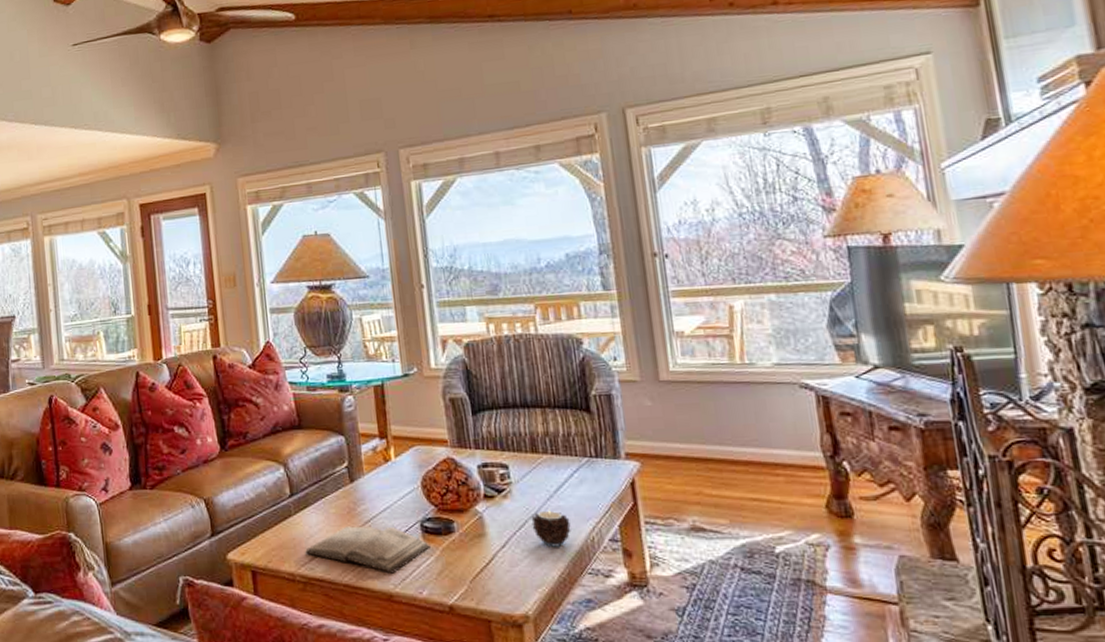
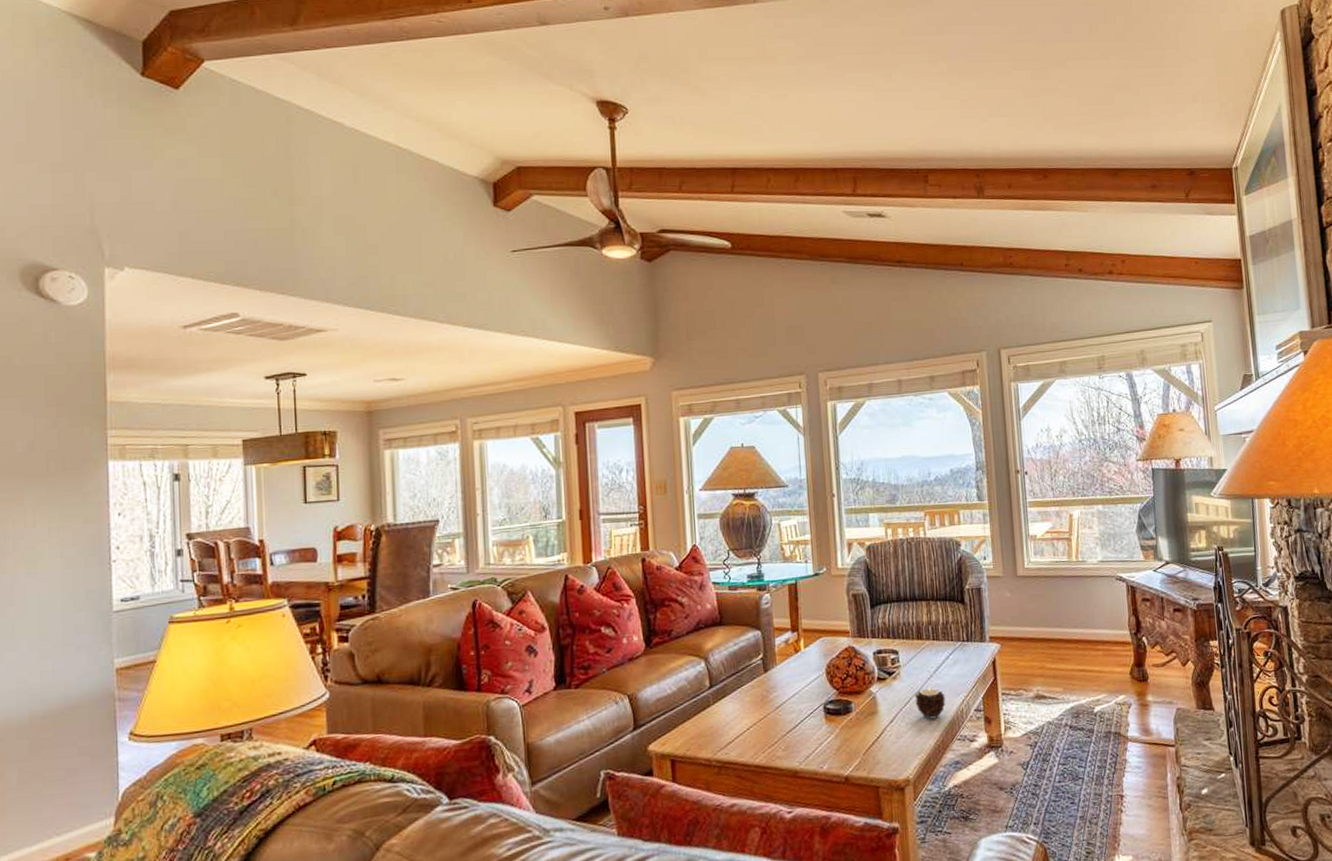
diary: present [304,526,430,574] -> none [720,711,831,753]

